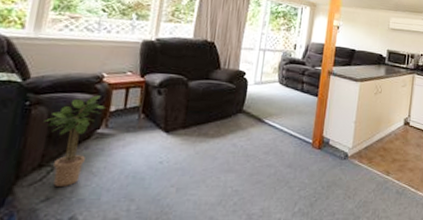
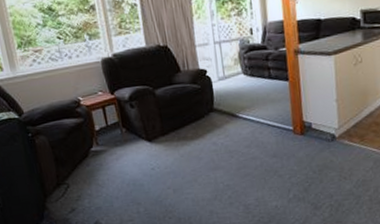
potted plant: present [43,95,105,186] -> none [47,118,92,199]

